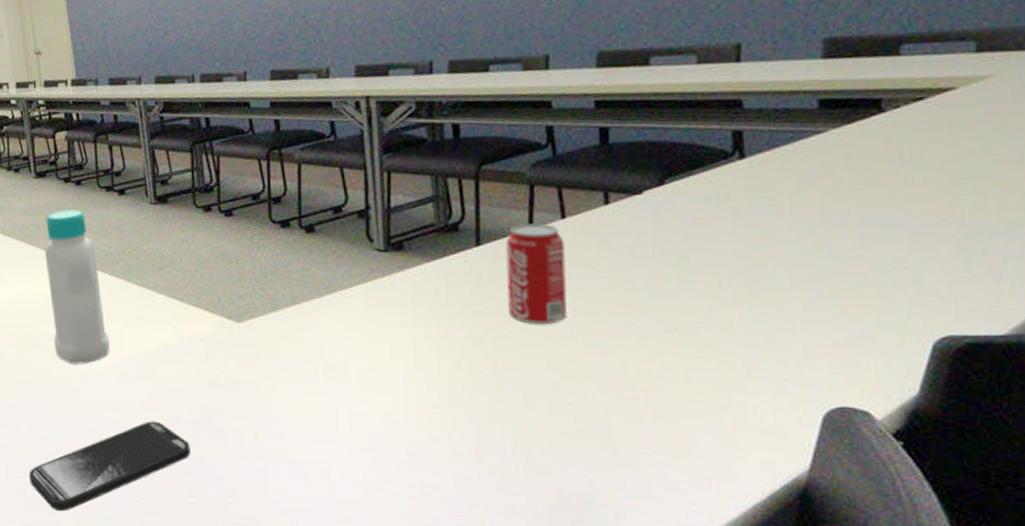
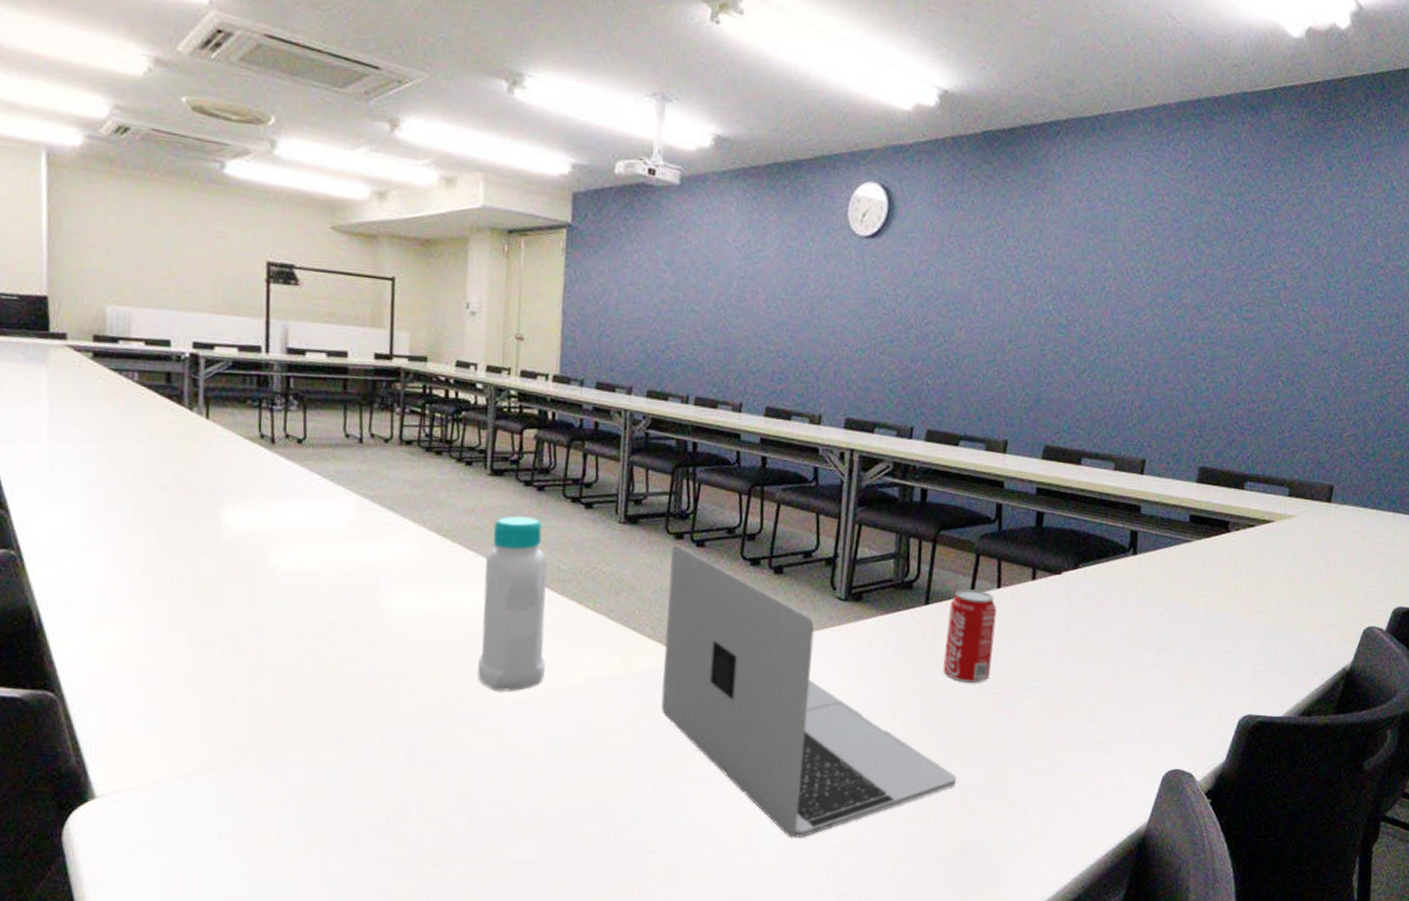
smartphone: present [29,421,191,512] -> none [416,760,617,863]
laptop: none [203,217,544,489] -> present [661,544,957,838]

